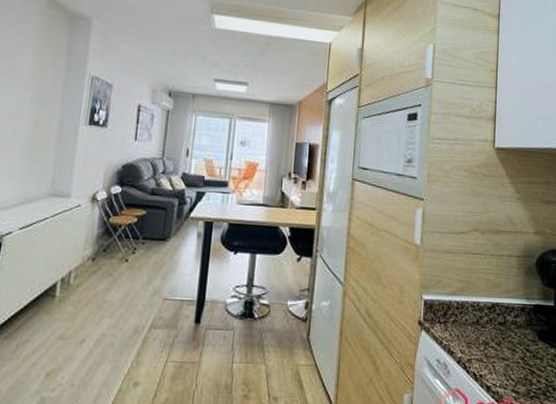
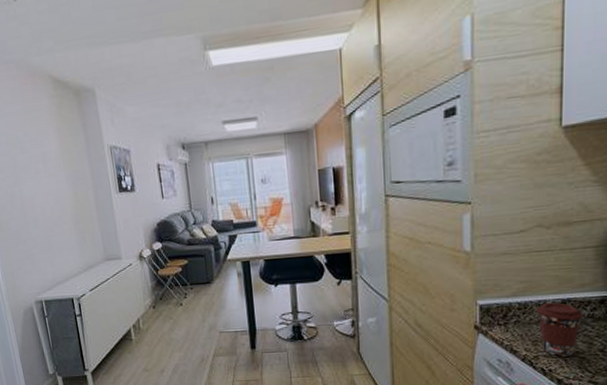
coffee cup: none [472,305,509,362] -> present [537,303,584,357]

